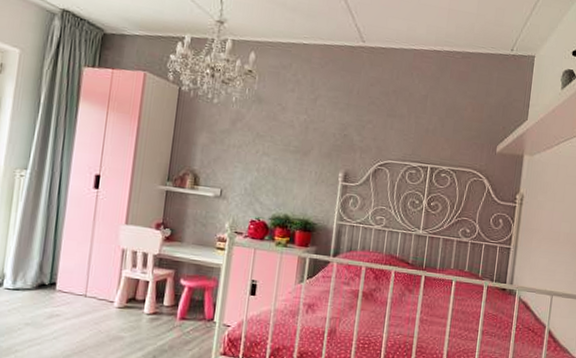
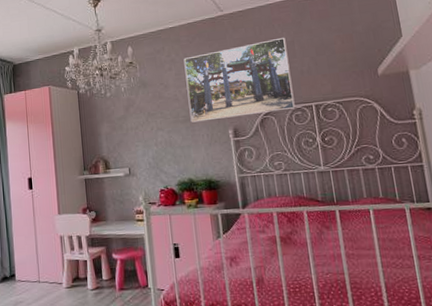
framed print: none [301,82,420,166] -> present [183,37,296,123]

